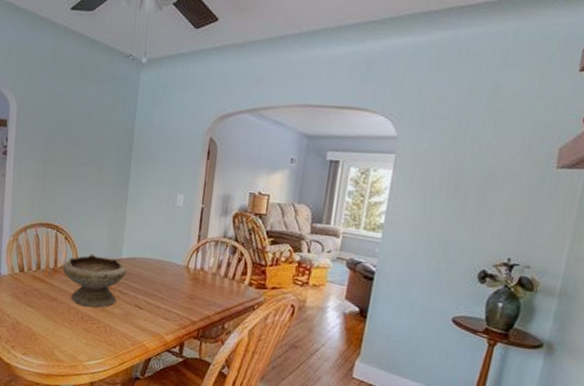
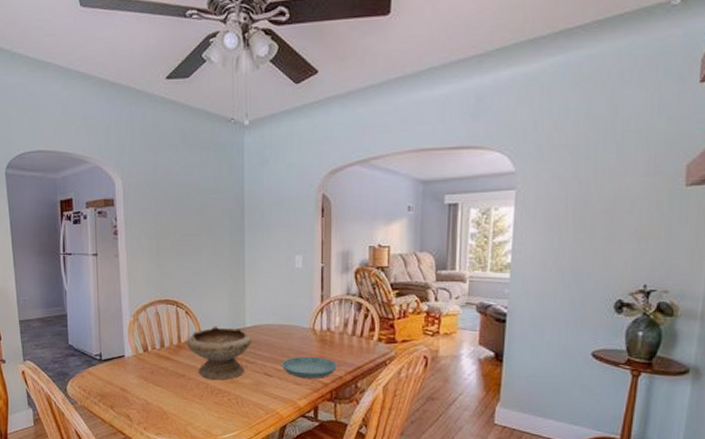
saucer: none [152,292,208,316] -> present [281,356,338,379]

